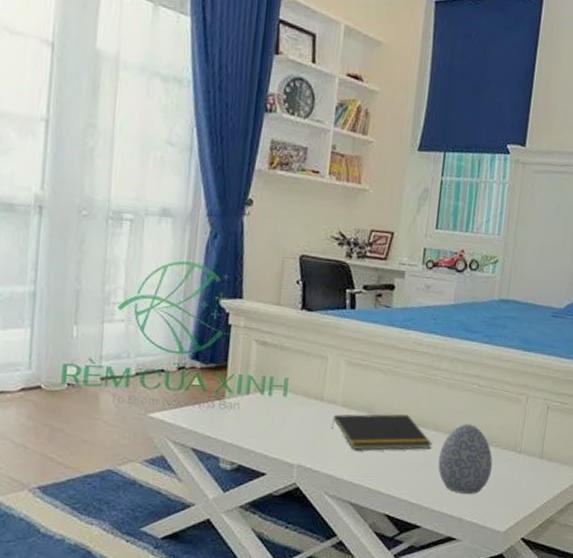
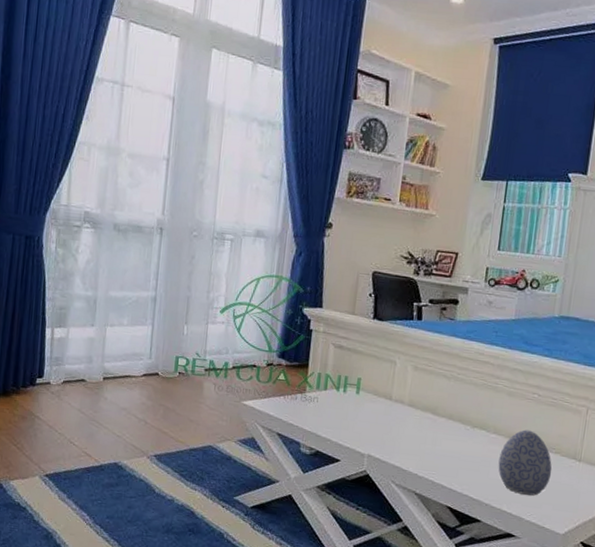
notepad: present [330,413,433,451] -> none [398,412,493,451]

